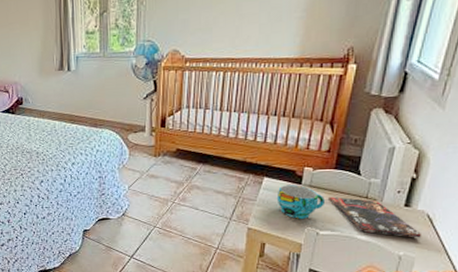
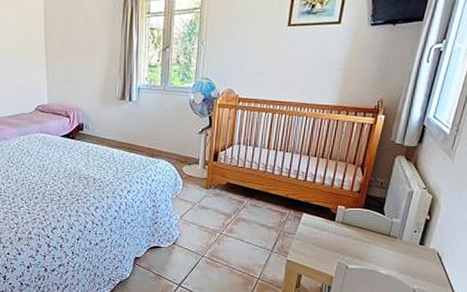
cup: present [276,185,326,219] -> none [313,221,355,253]
book: present [329,196,421,238] -> none [357,233,432,274]

